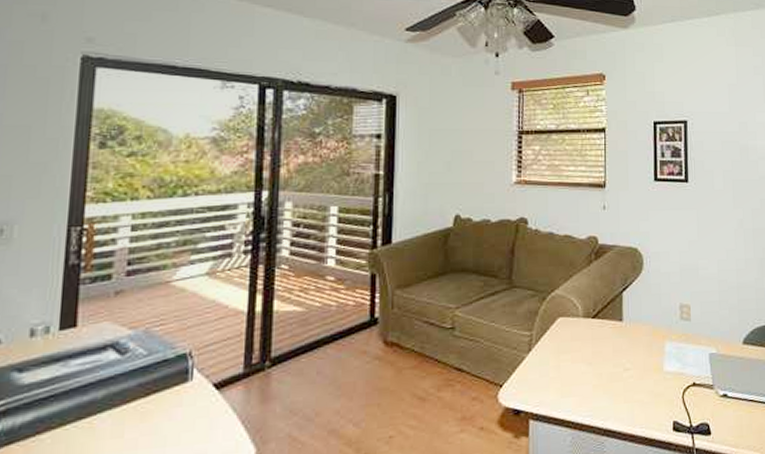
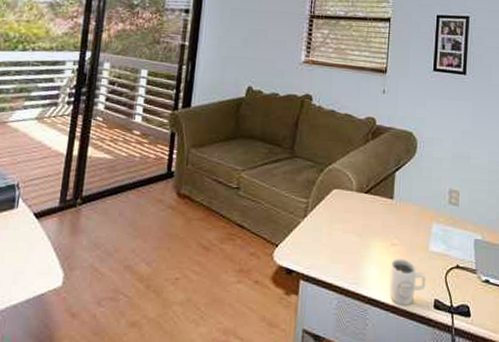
mug: none [624,383,663,433] -> present [388,259,426,306]

